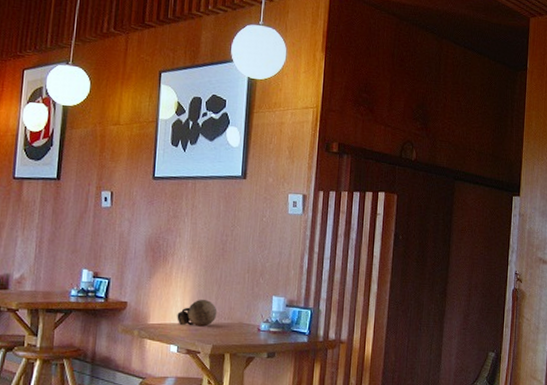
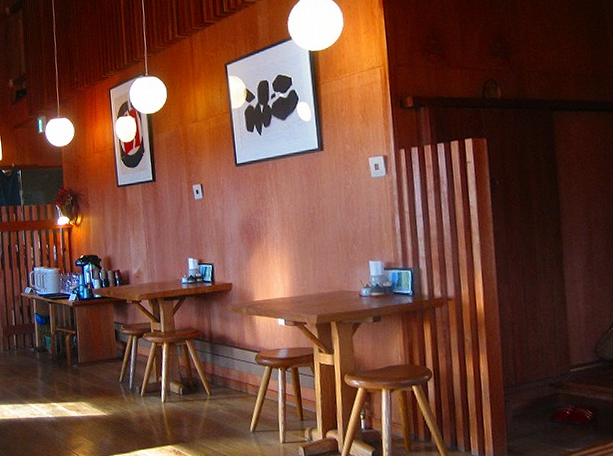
ceramic vessel: present [177,300,217,327] -> none [279,273,317,300]

